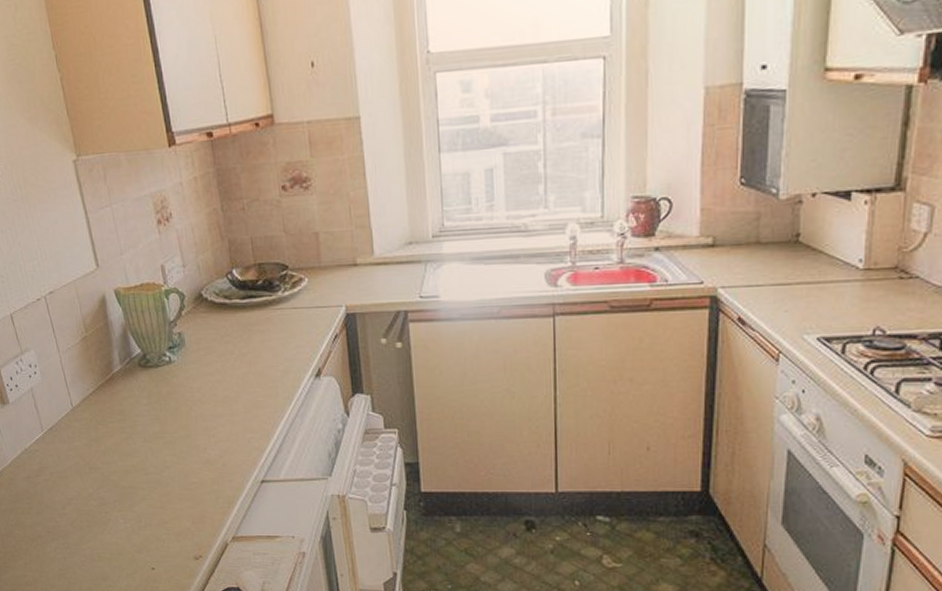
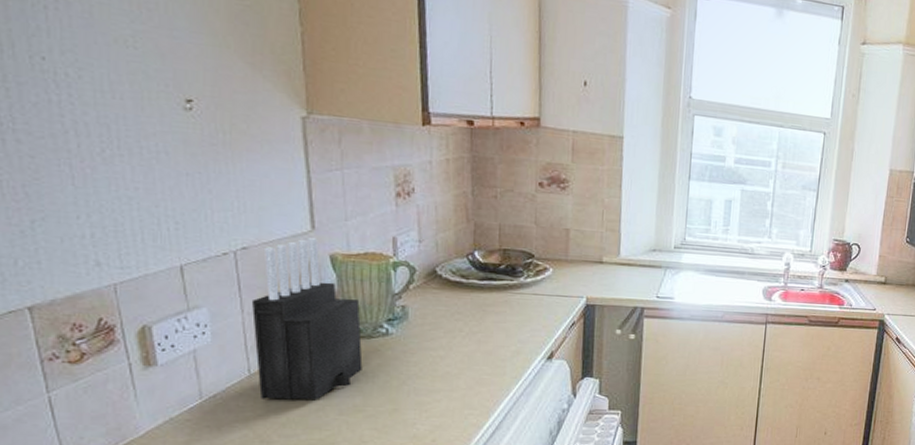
knife block: none [63,274,156,430] -> present [251,236,363,401]

